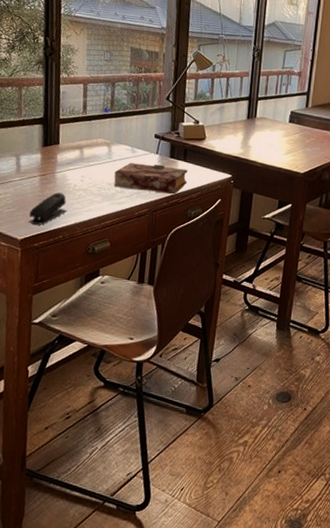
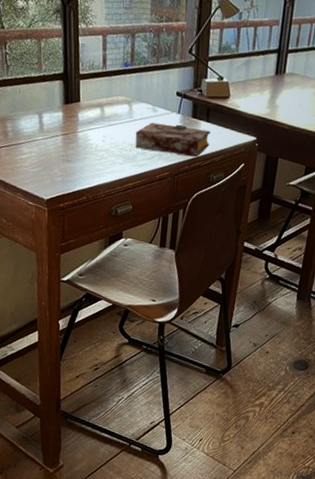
stapler: present [28,192,67,225] -> none [53,153,90,186]

